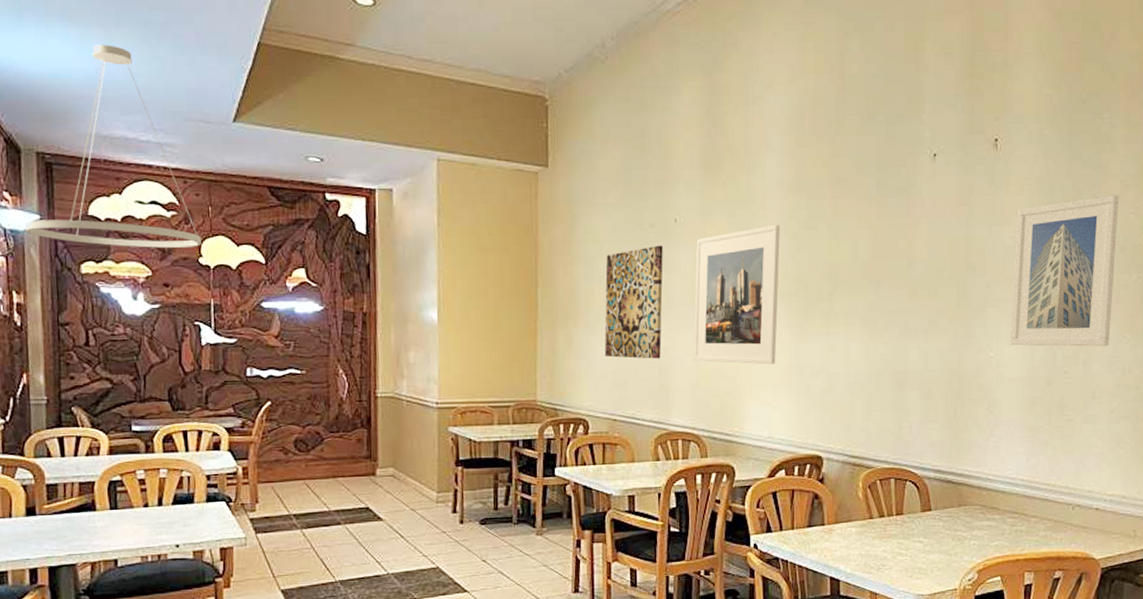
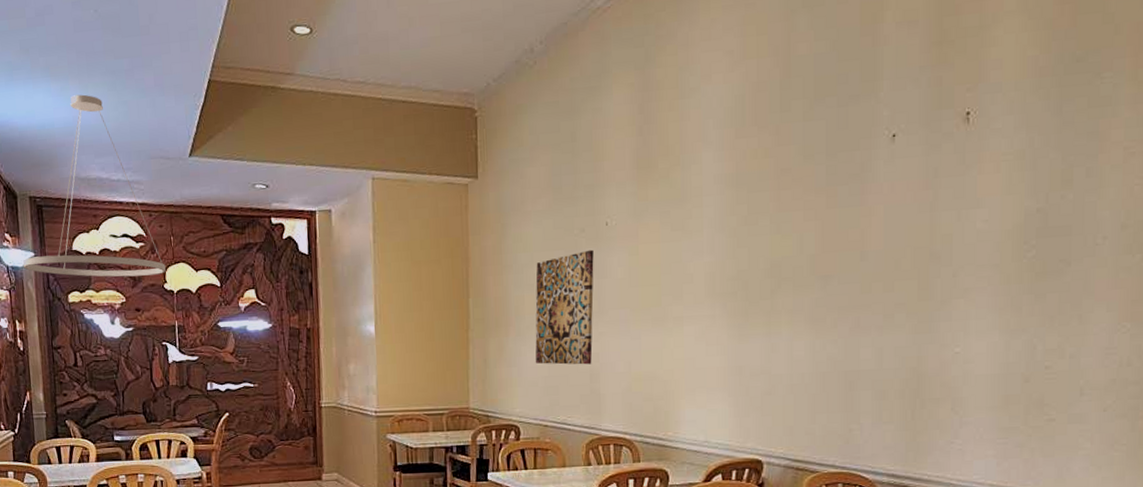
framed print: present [693,224,780,365] -> none [625,222,717,368]
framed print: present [1009,194,1119,347] -> none [979,164,1121,340]

